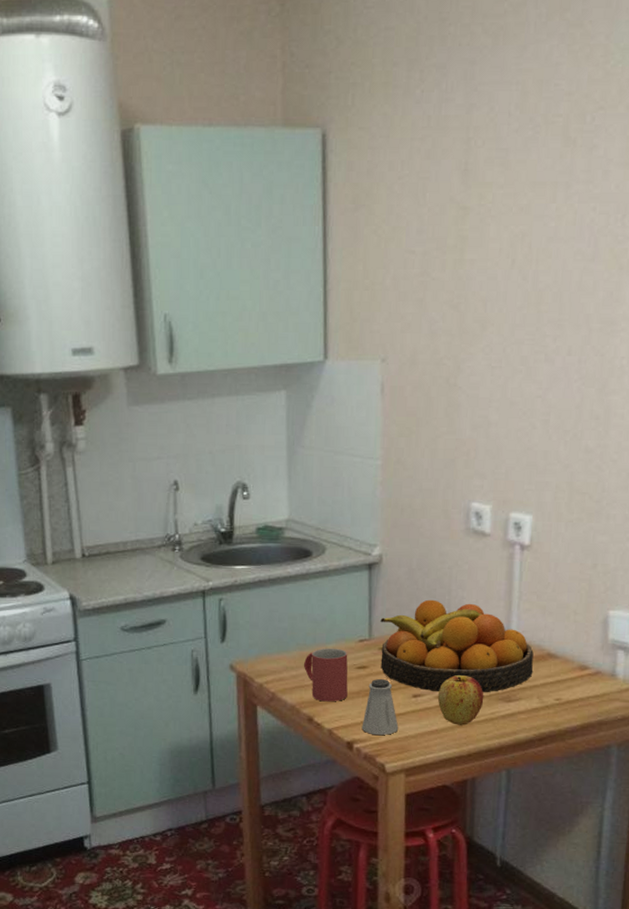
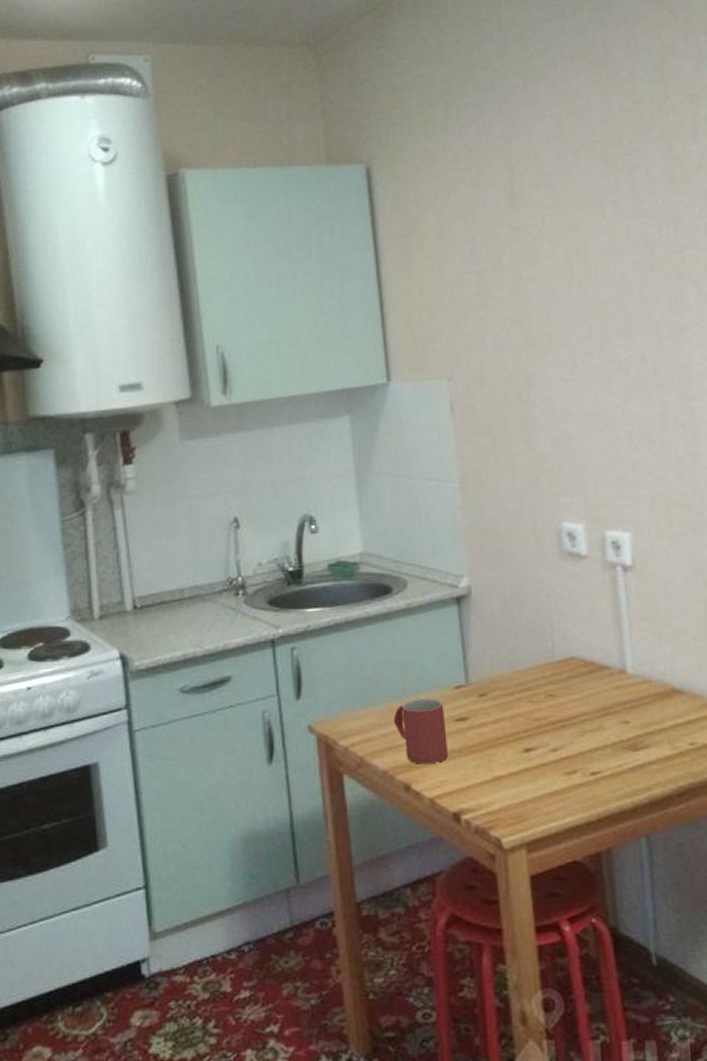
saltshaker: present [361,679,399,736] -> none [468,732,512,803]
fruit bowl: present [380,599,534,693] -> none [476,634,659,744]
apple: present [438,675,484,725] -> none [553,721,607,783]

